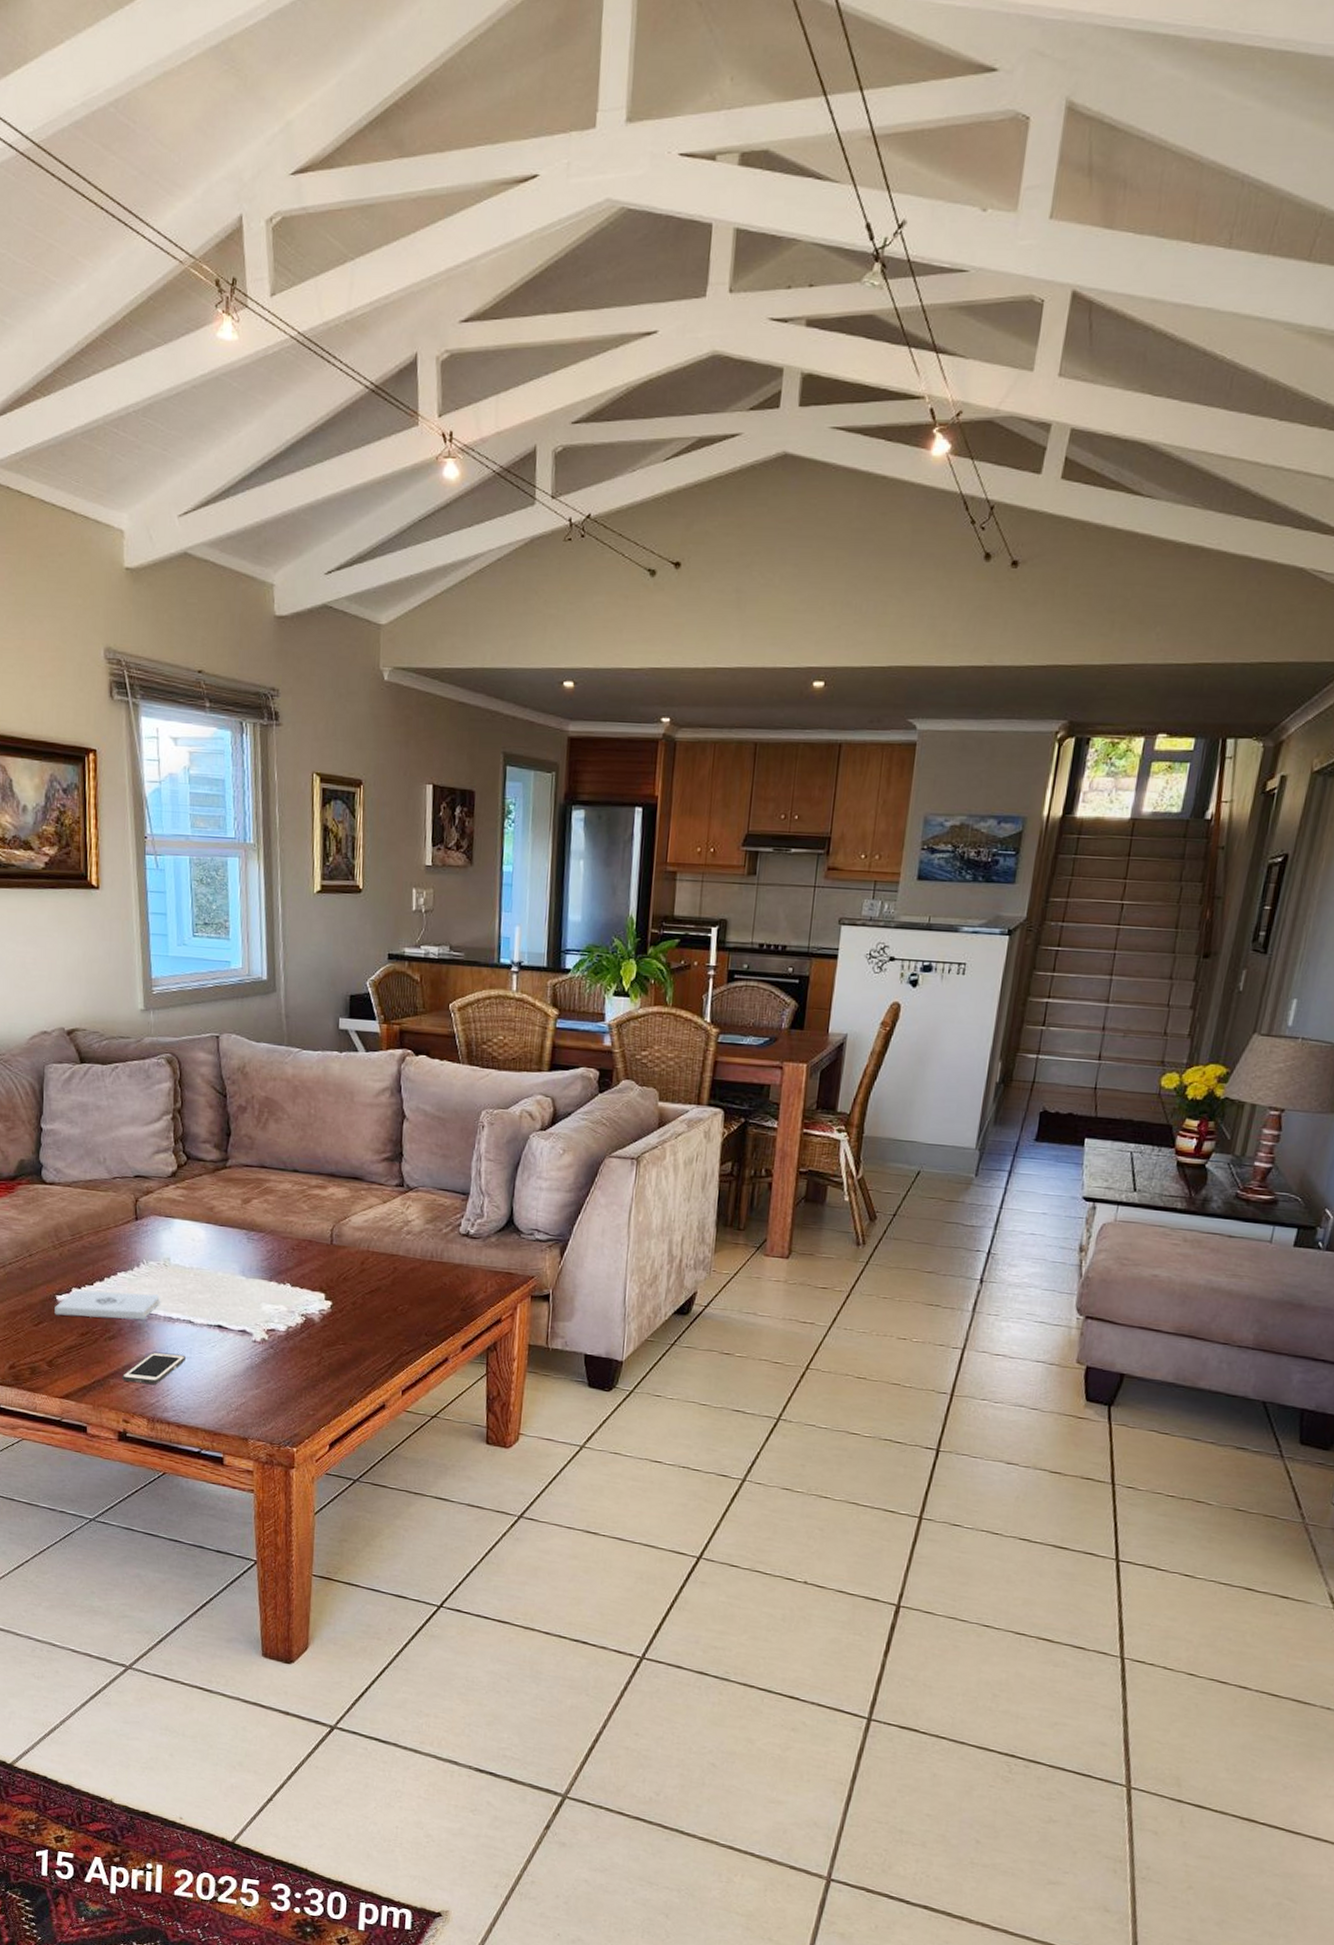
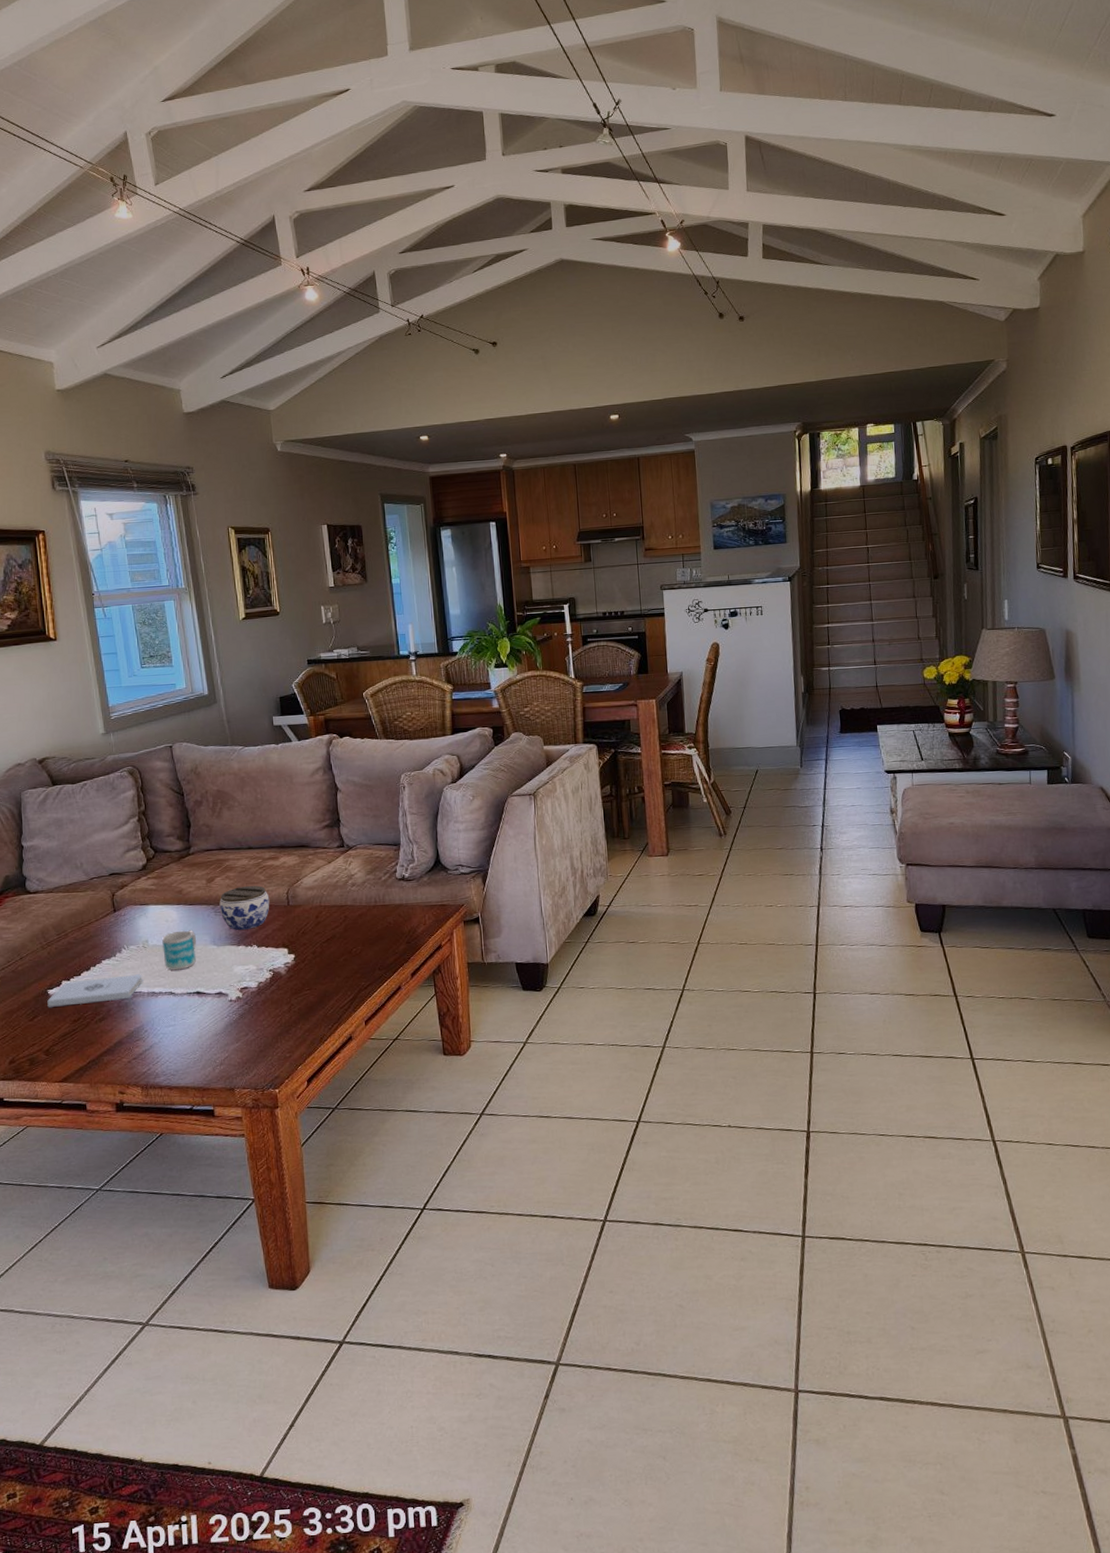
cell phone: present [122,1351,185,1384] -> none [115,1023,170,1056]
mug: none [185,1253,224,1298] -> present [162,930,197,971]
jar: none [253,1214,311,1265] -> present [219,885,270,930]

